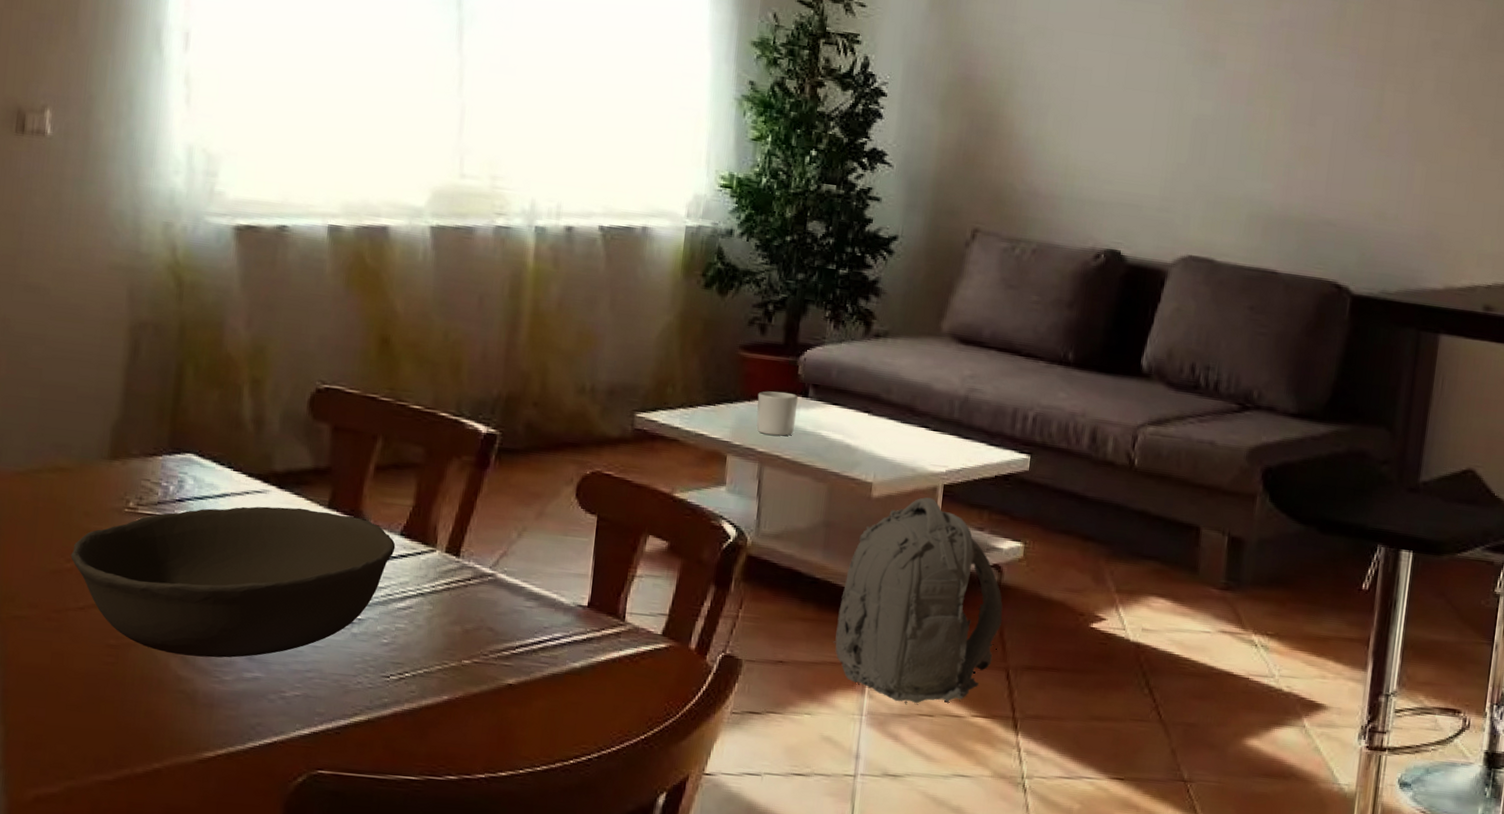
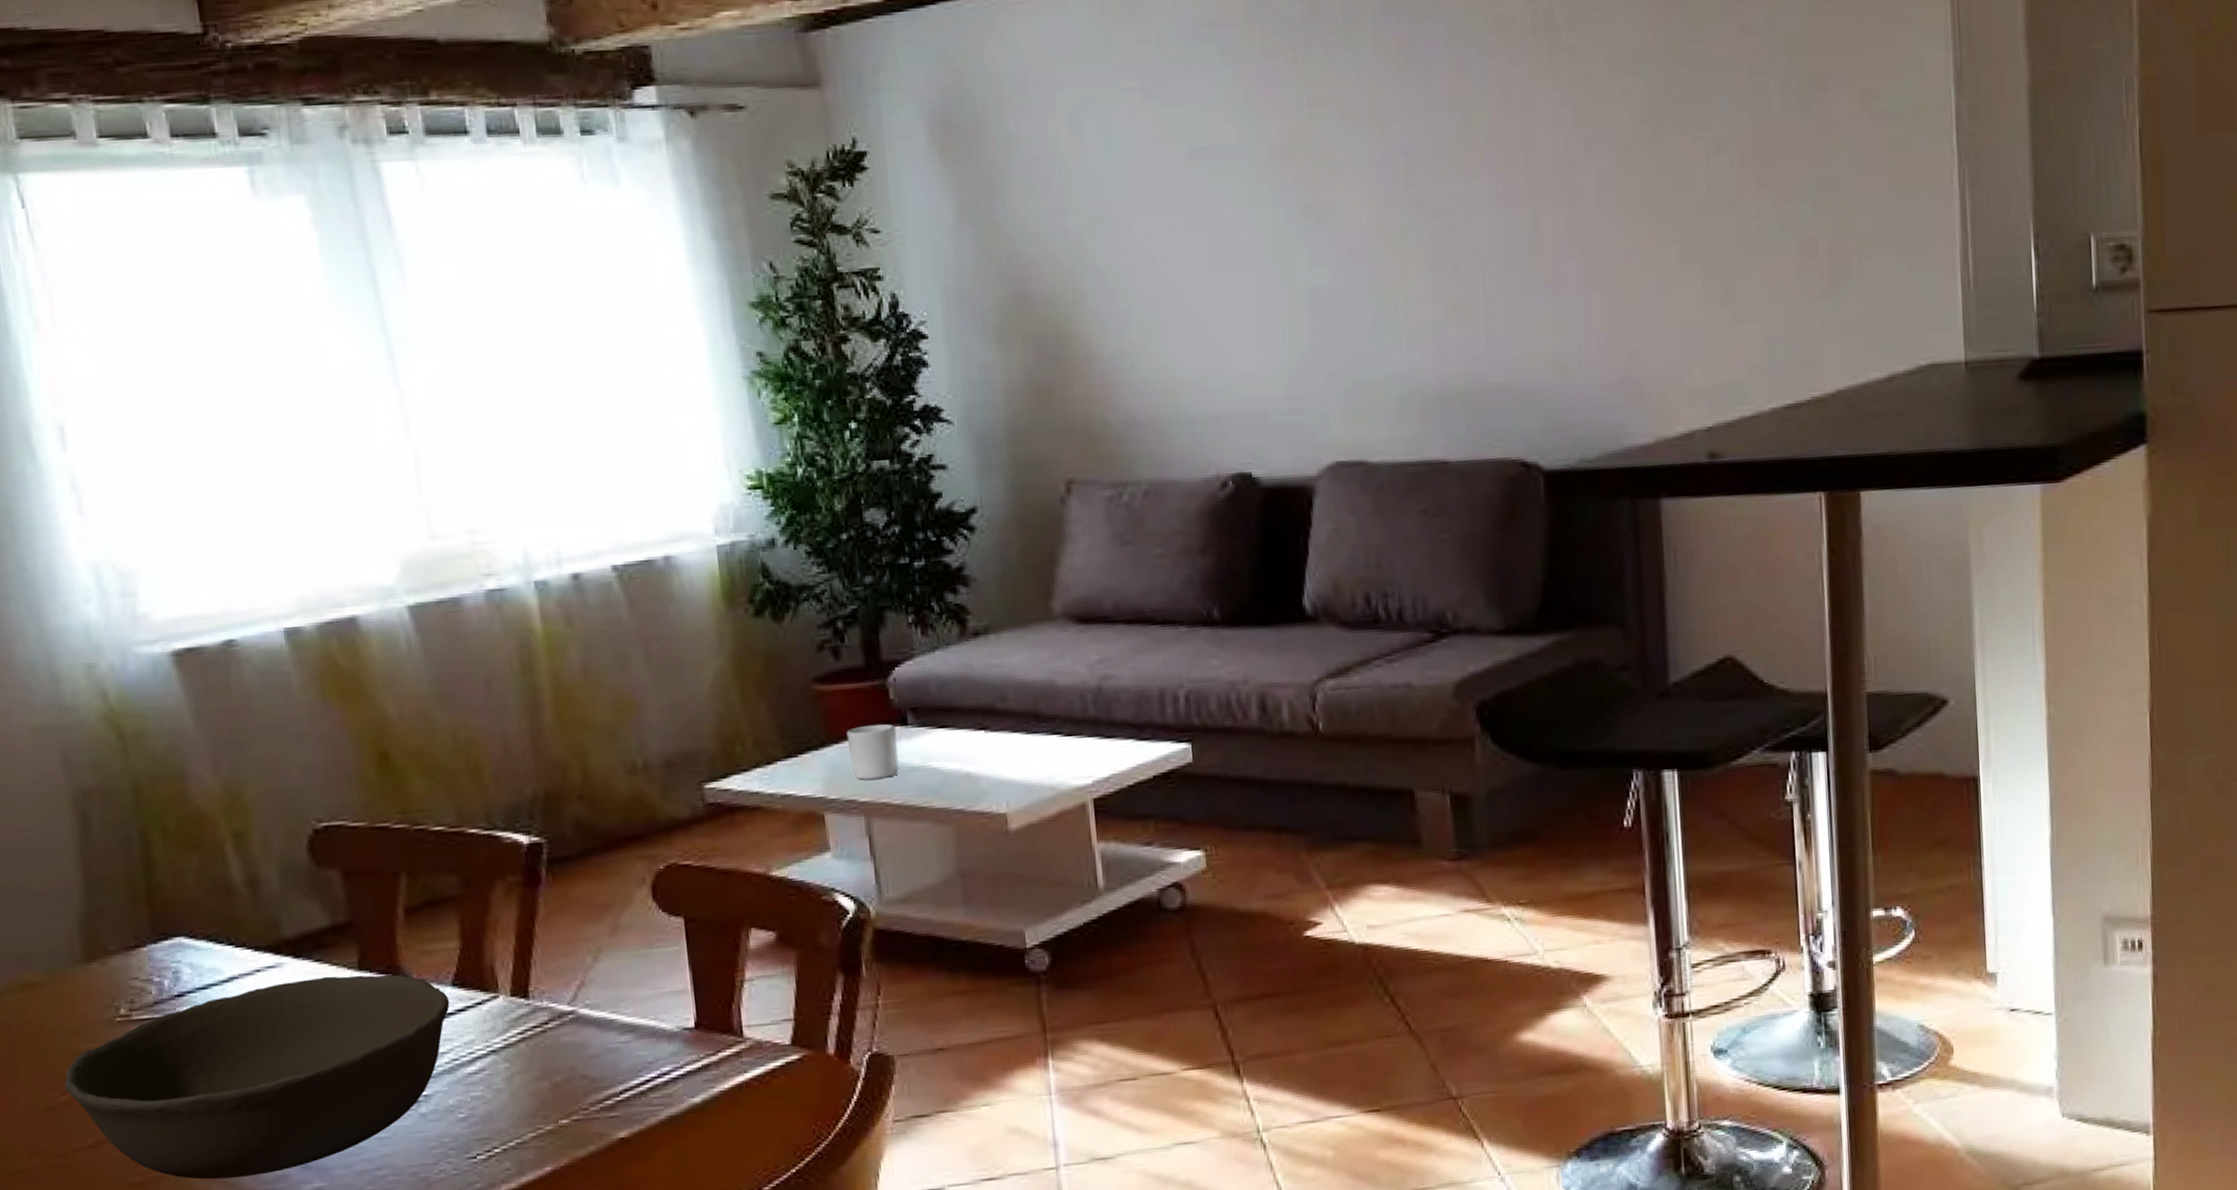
backpack: present [833,497,1003,704] -> none [997,817,1197,1071]

